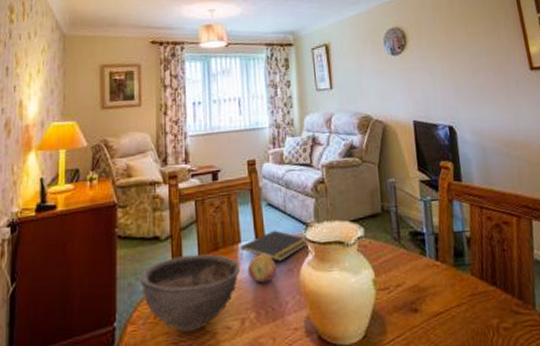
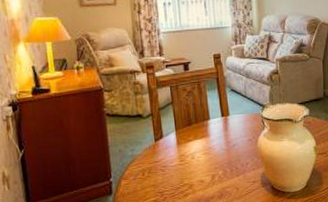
bowl: present [140,254,240,333] -> none [128,128,210,185]
notepad: present [240,230,308,262] -> none [209,110,264,134]
fruit: present [247,253,277,283] -> none [215,128,239,150]

